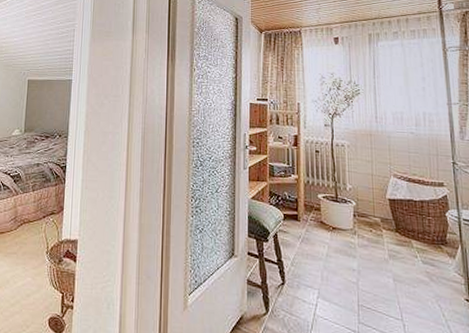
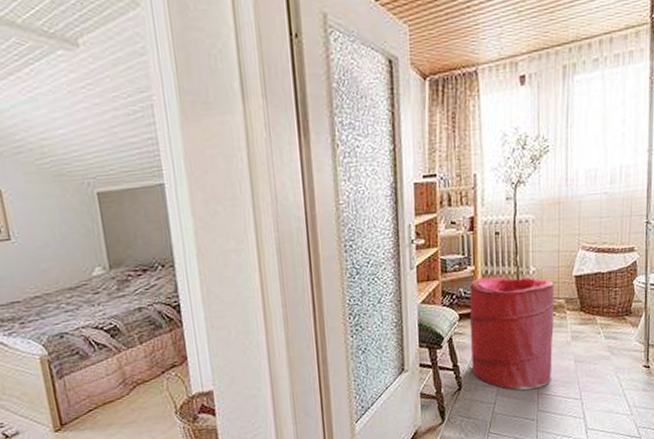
laundry hamper: none [293,186,372,300] -> present [469,277,554,391]

